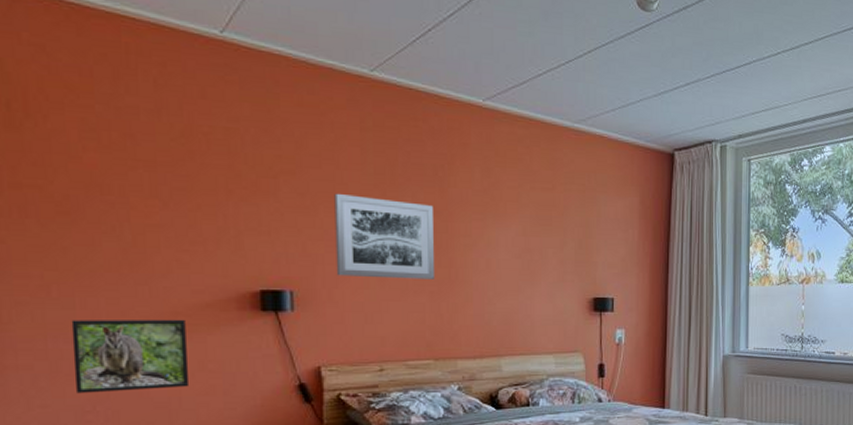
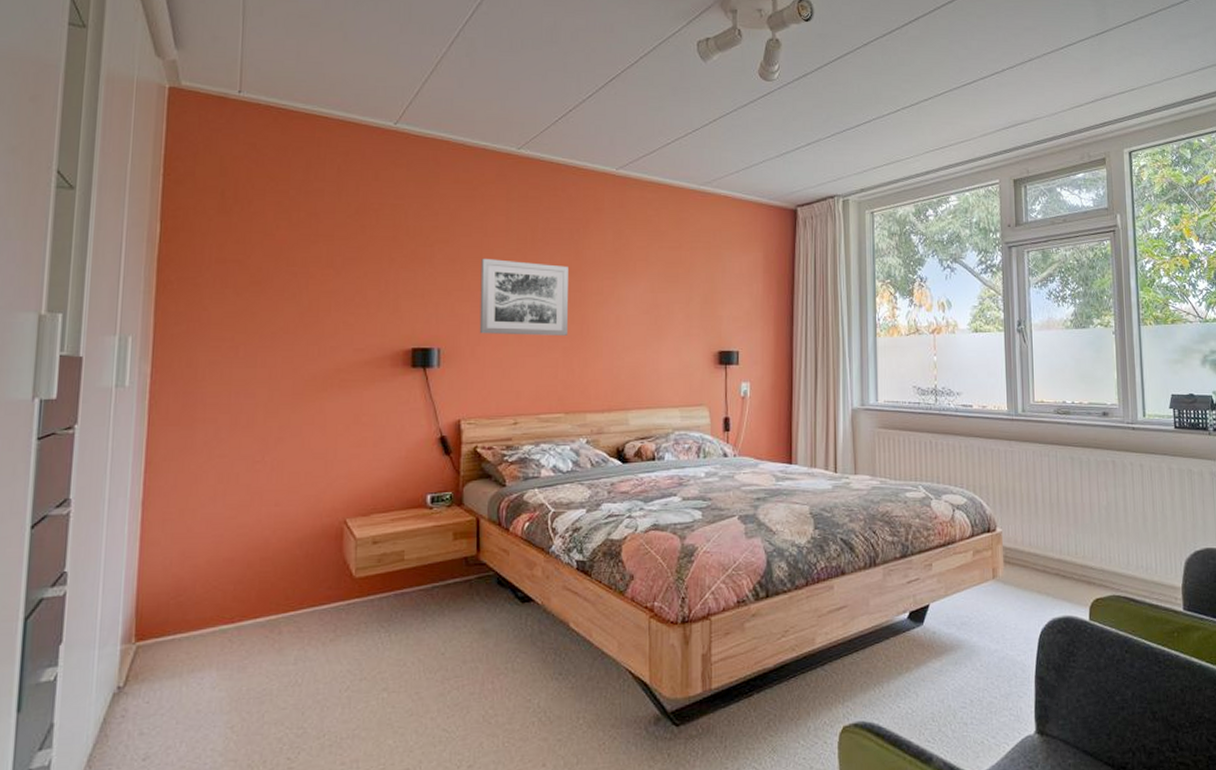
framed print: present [71,319,190,394] -> none [249,375,346,445]

